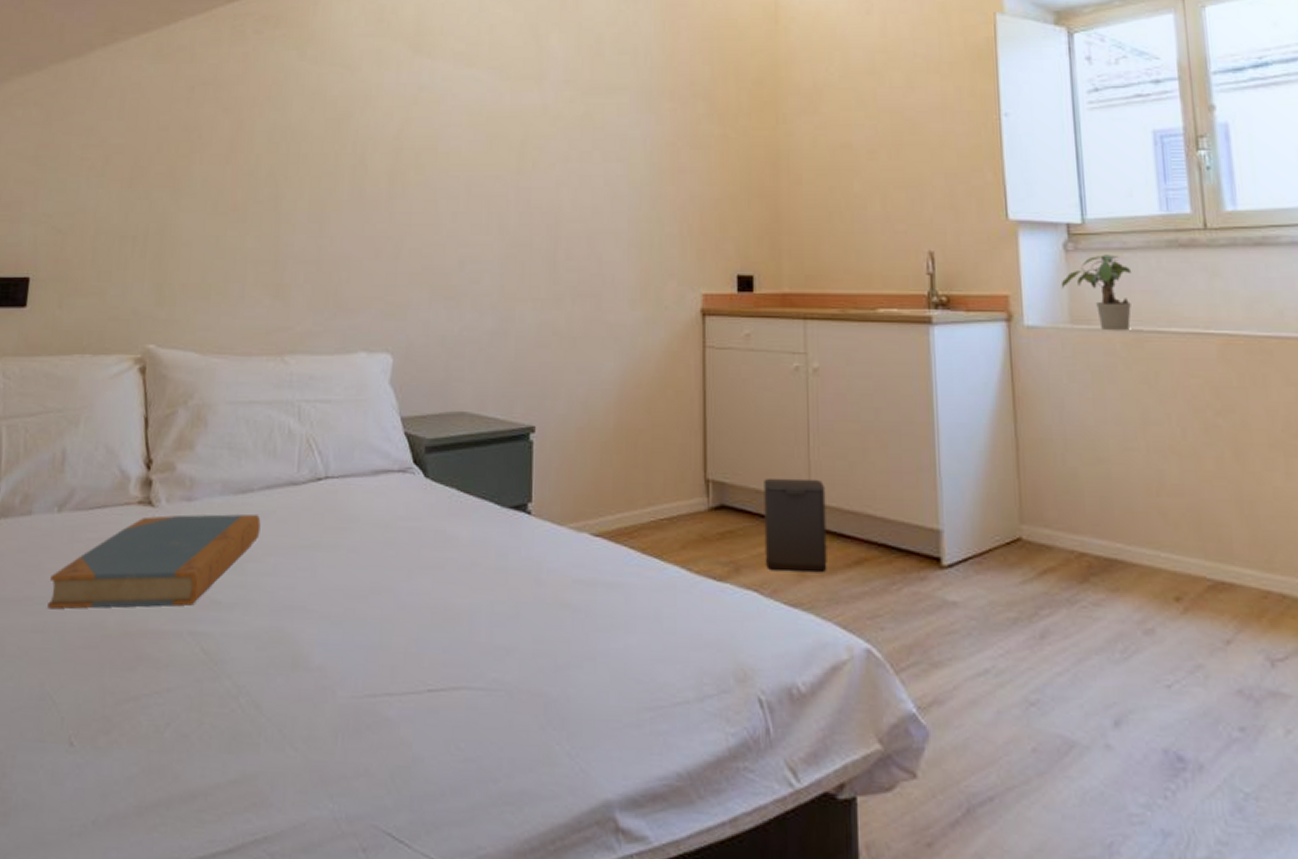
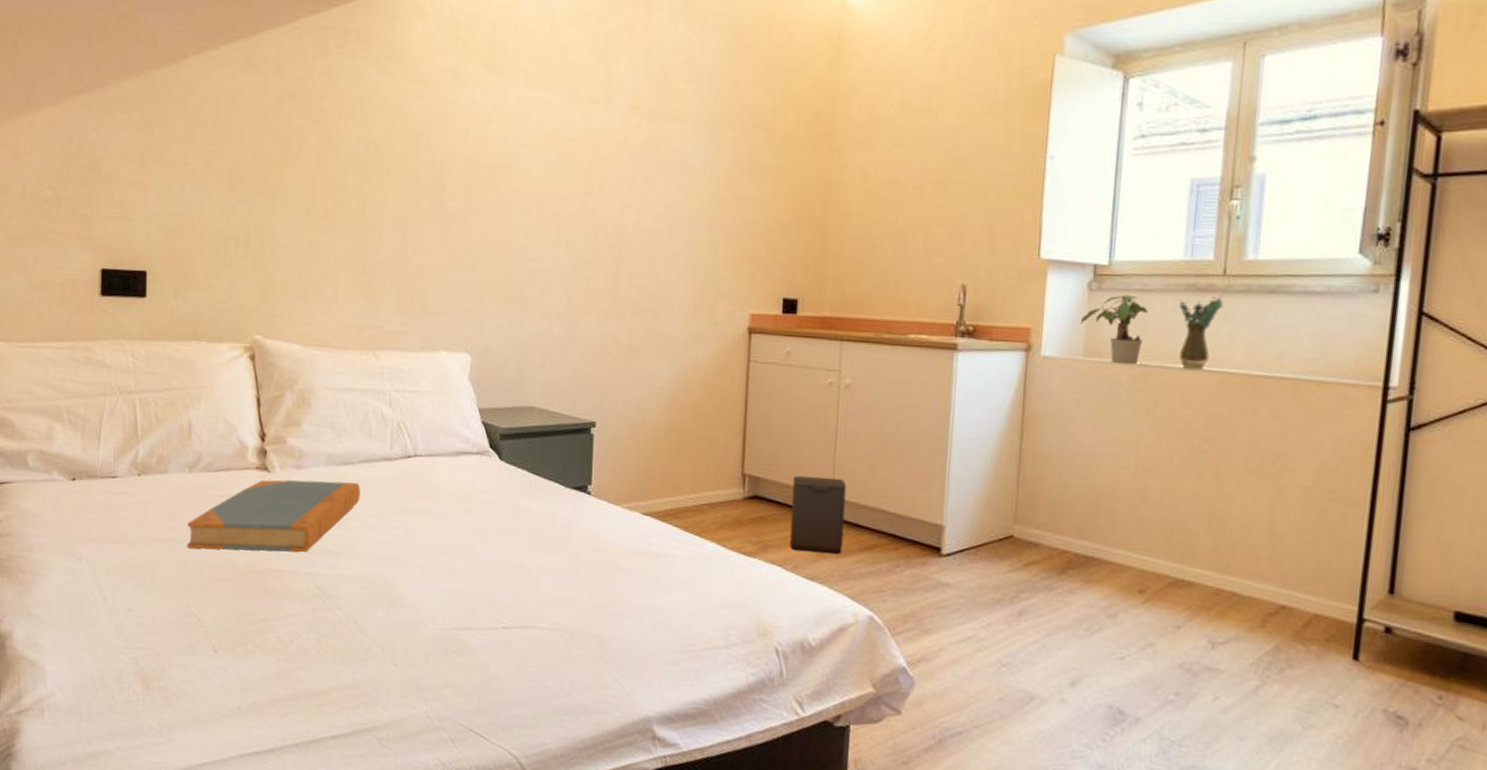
vase: none [1163,250,1210,334] -> present [1178,295,1223,371]

